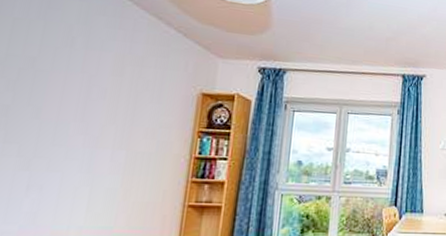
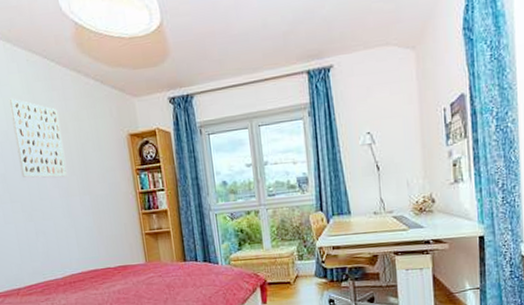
wall art: none [35,24,118,124] -> present [9,98,68,178]

